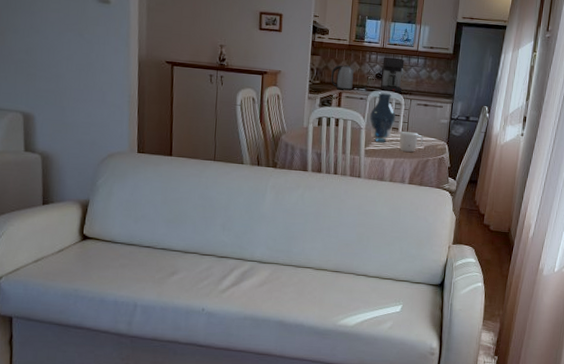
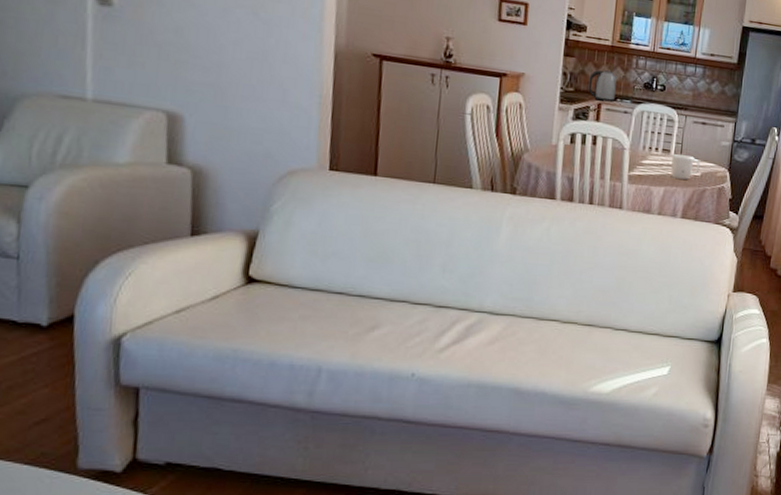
vase: present [370,92,396,142] -> none [635,106,668,167]
coffee maker: present [380,57,405,93] -> none [648,62,680,108]

